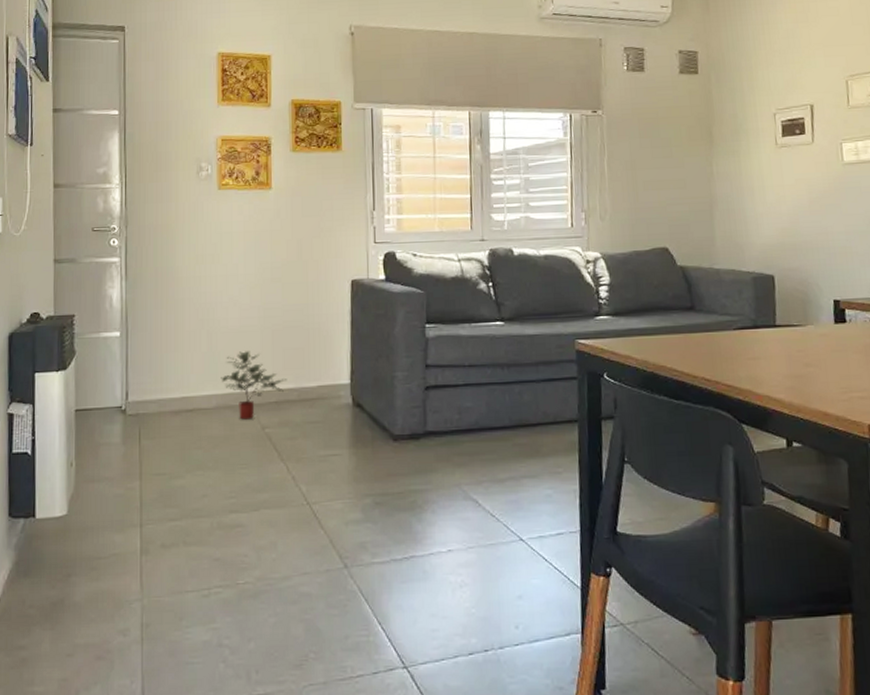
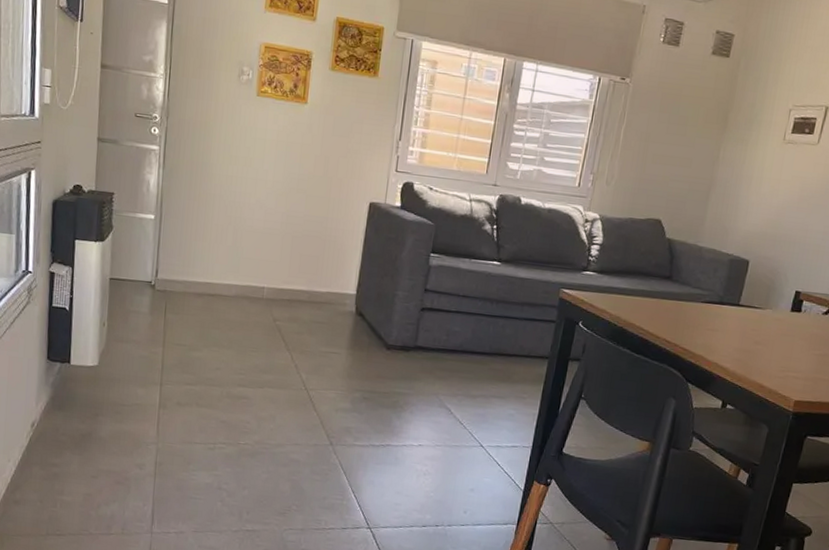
potted plant: present [221,351,287,420] -> none [241,250,301,311]

